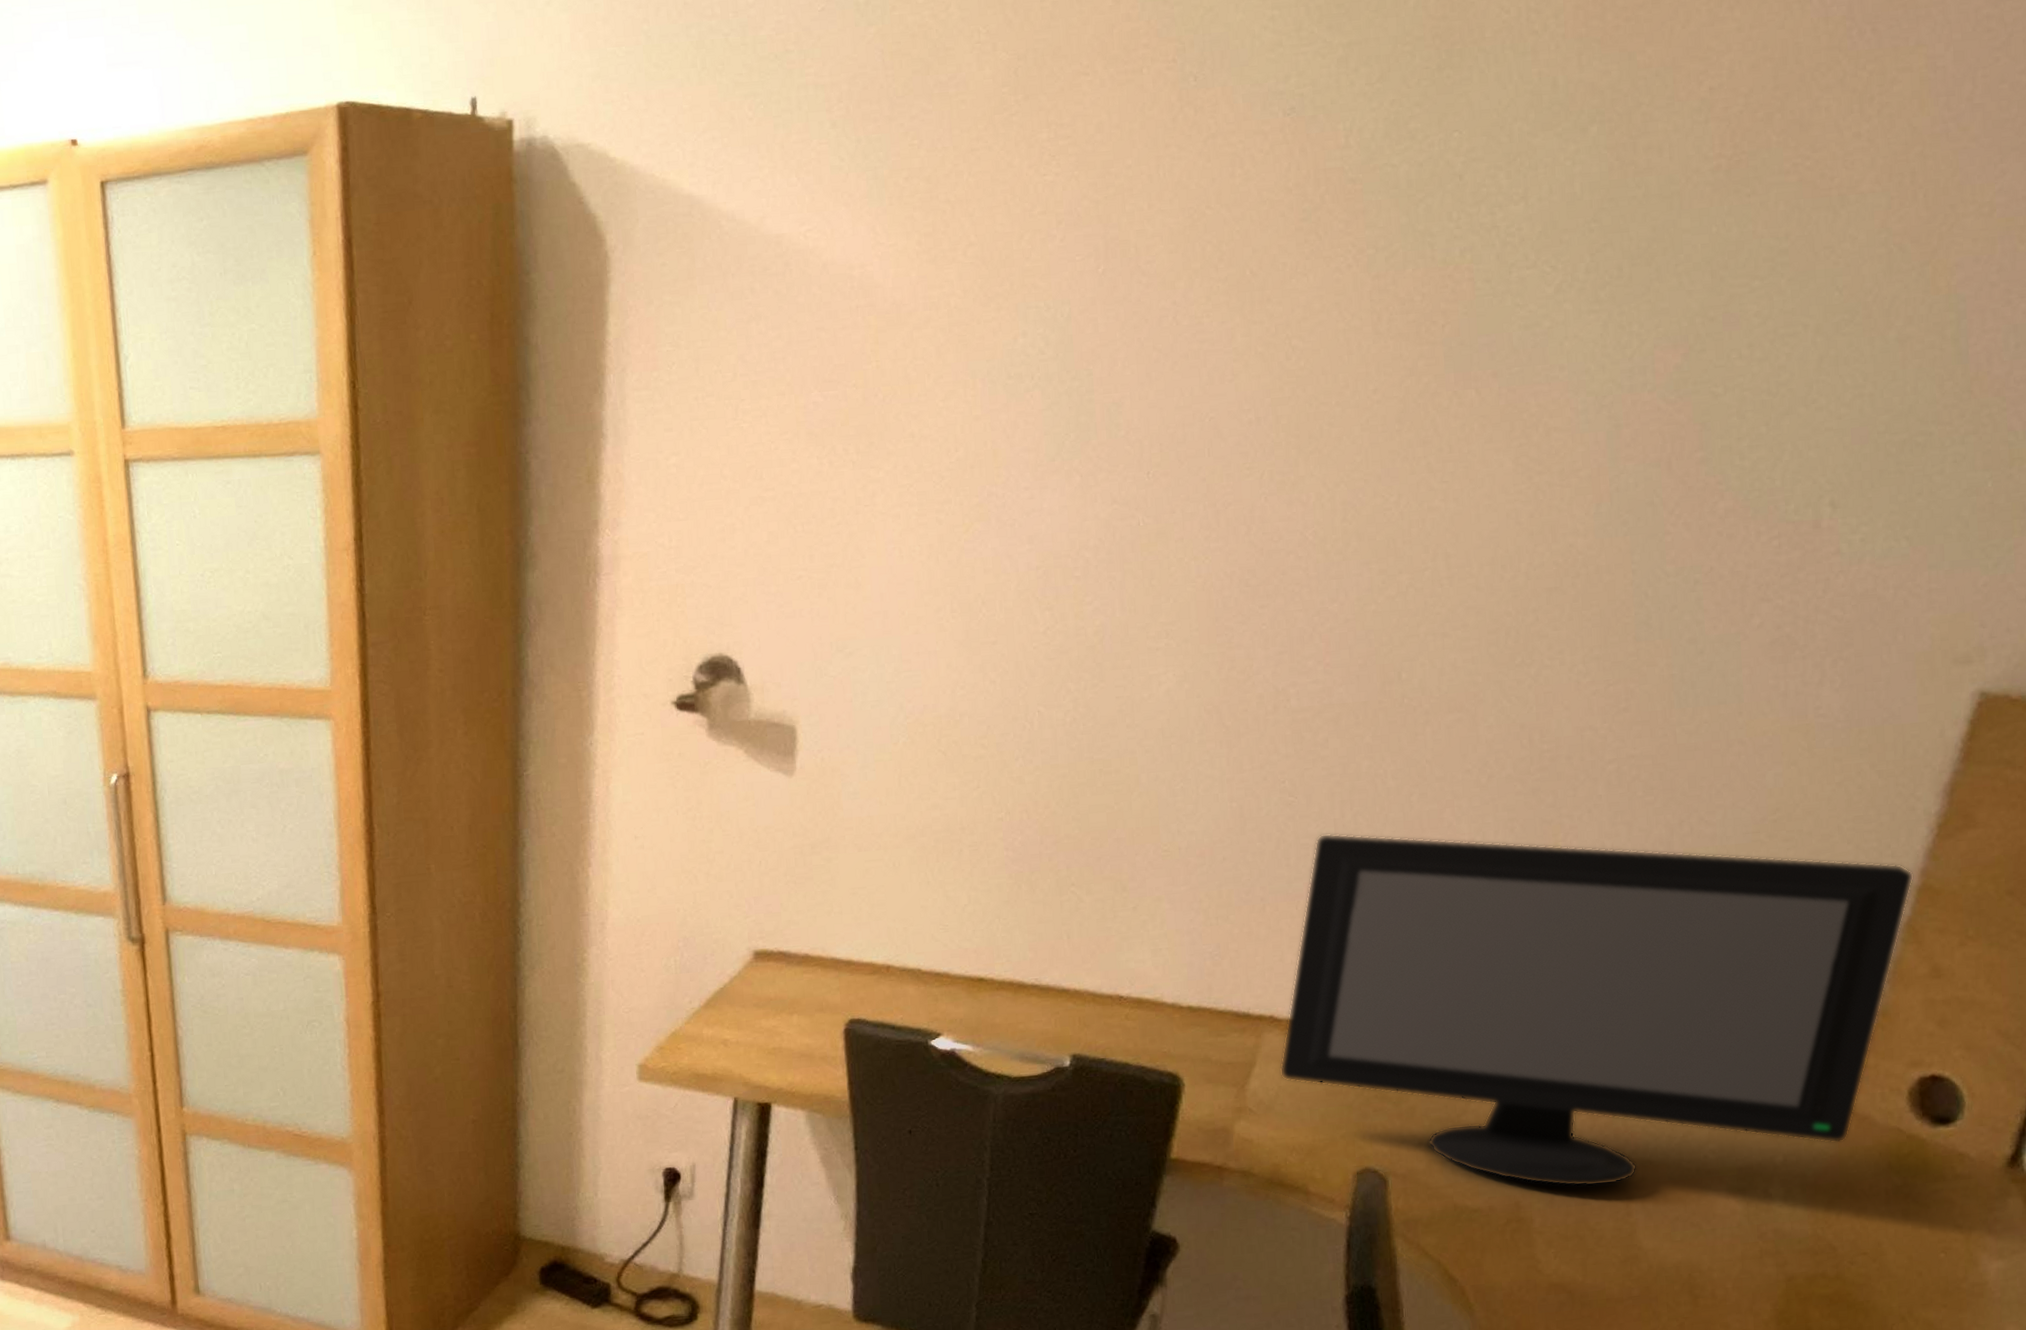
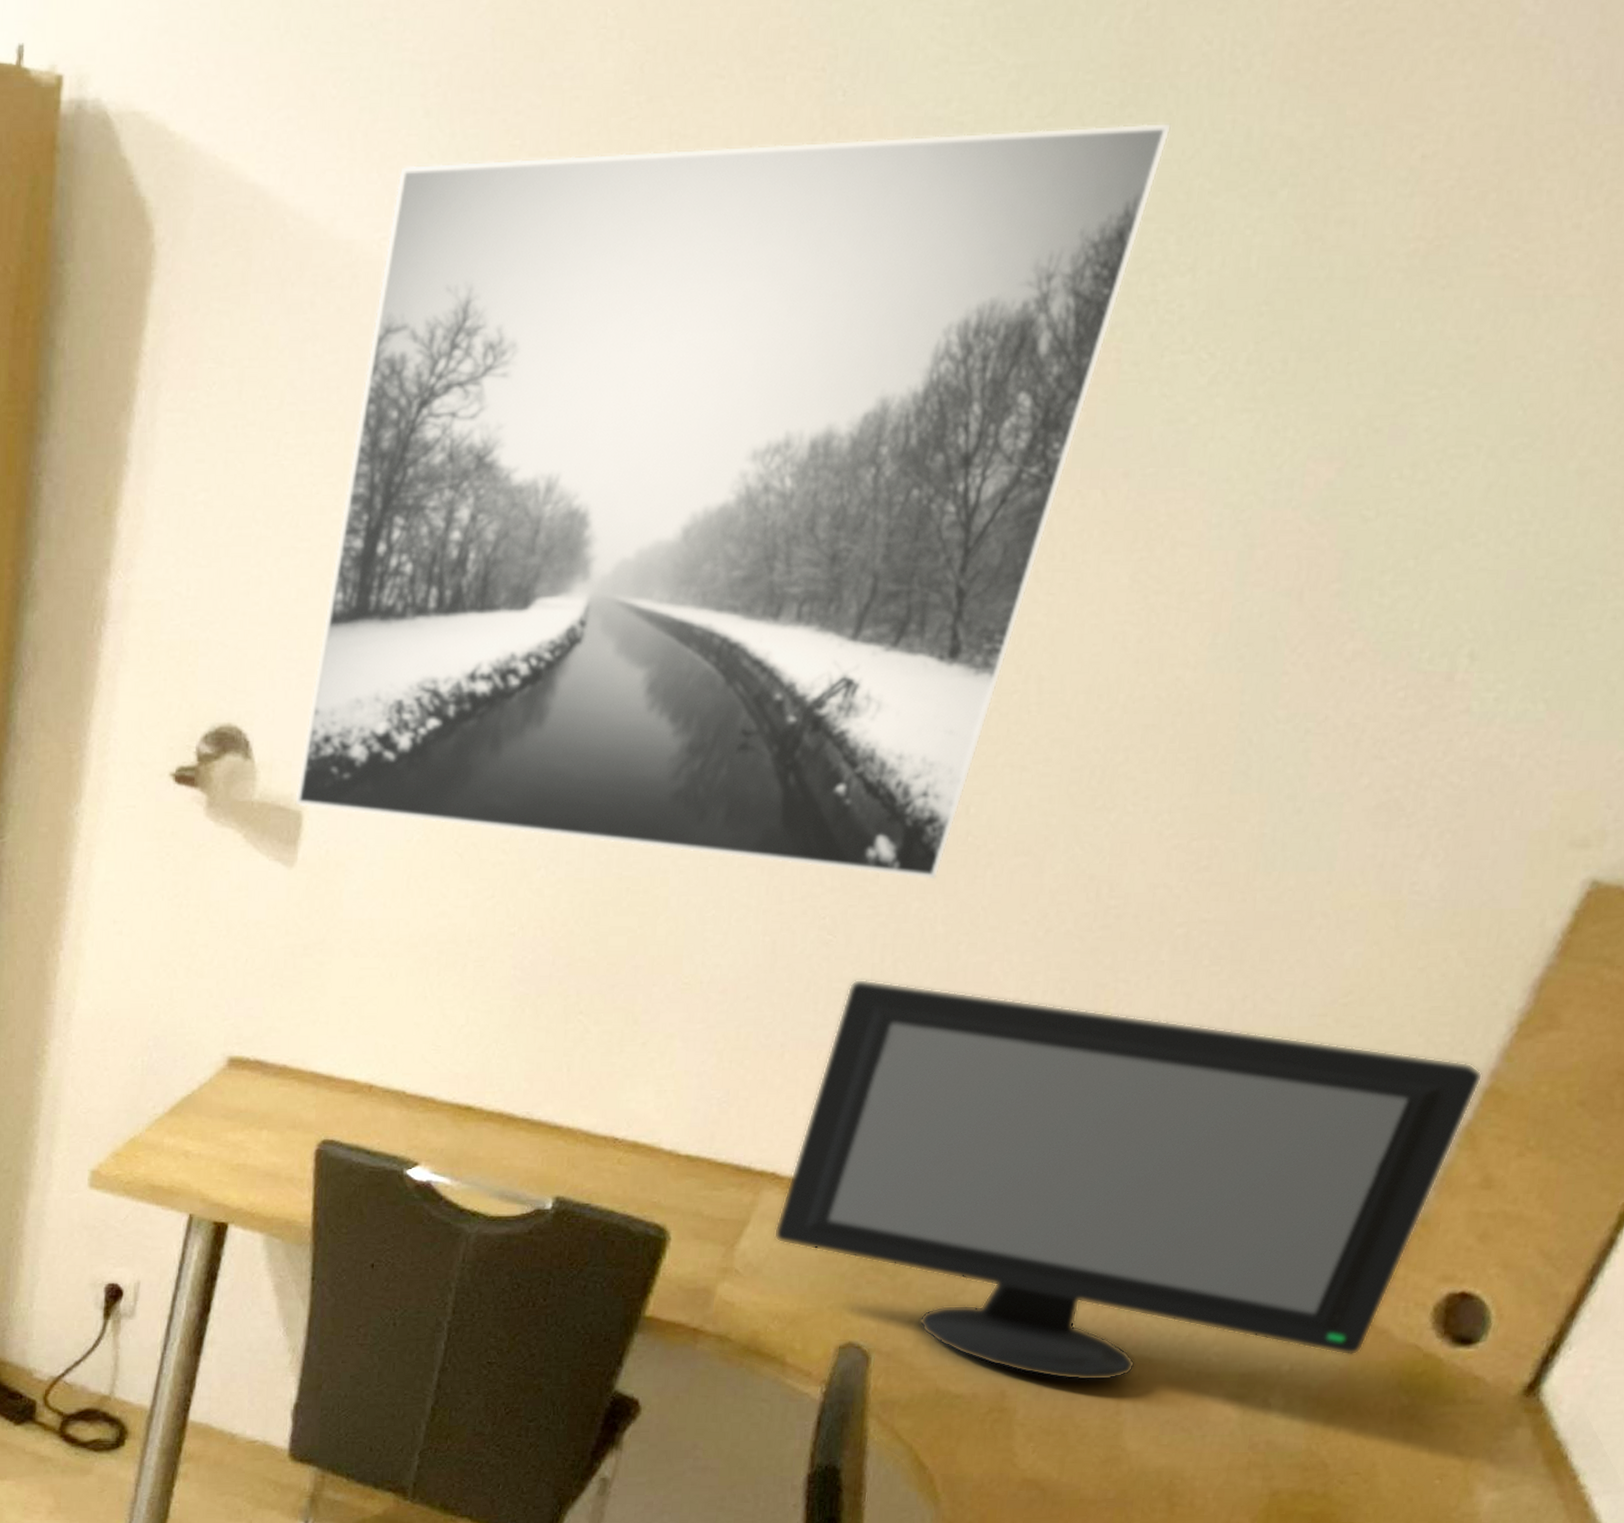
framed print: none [787,79,1485,740] -> present [295,122,1171,880]

